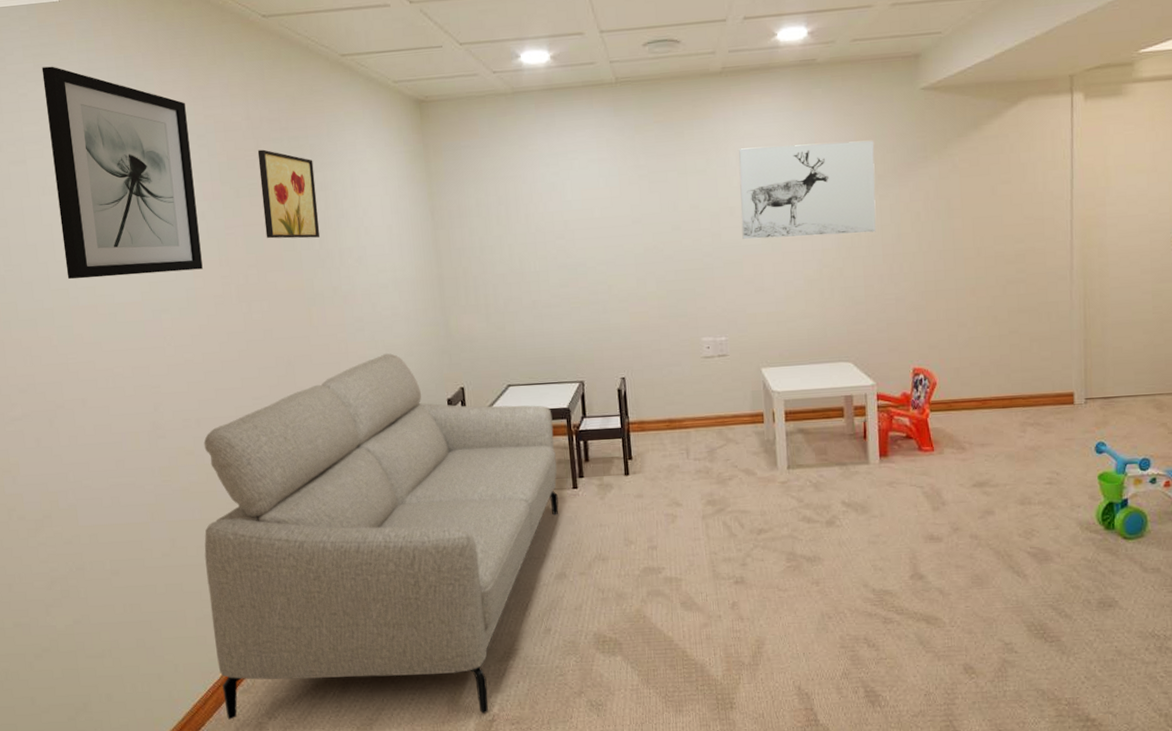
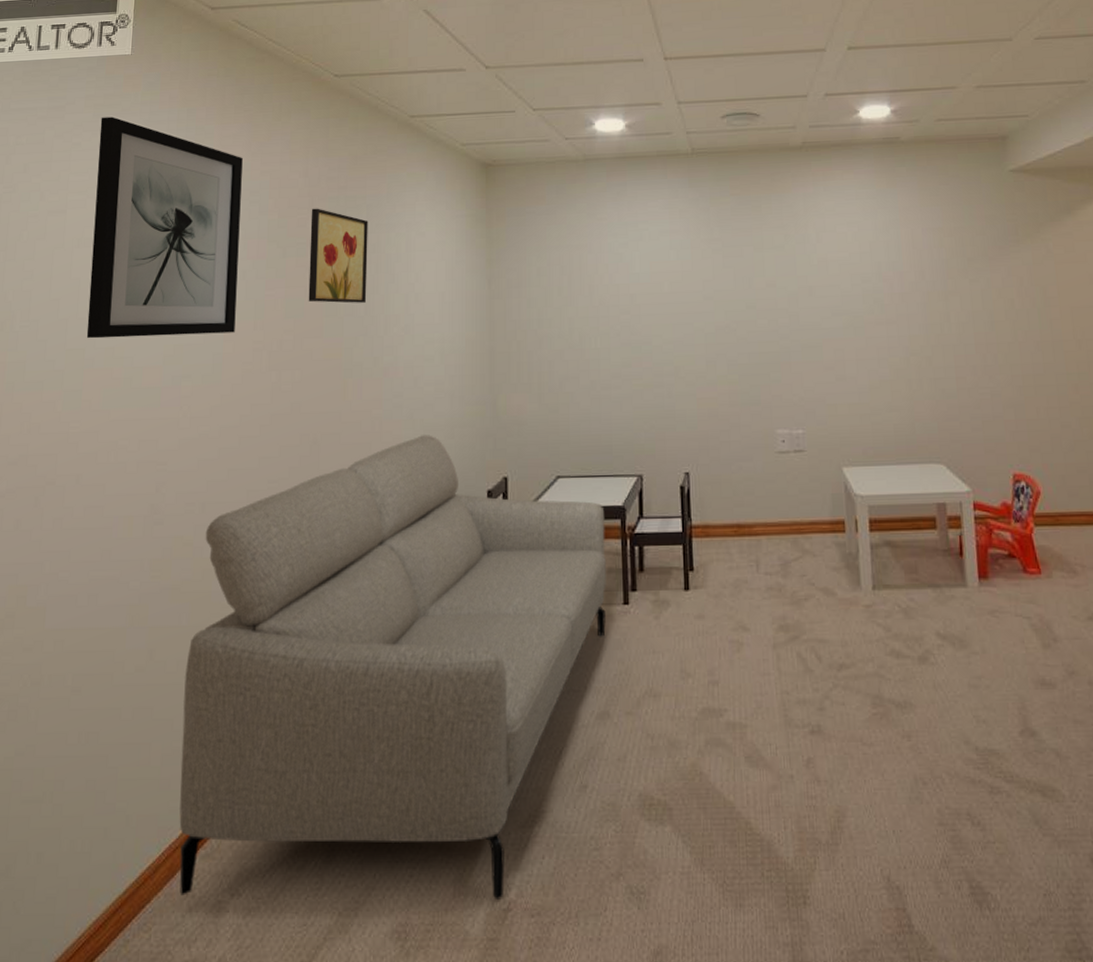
wall art: present [738,140,876,240] -> none [819,221,967,322]

